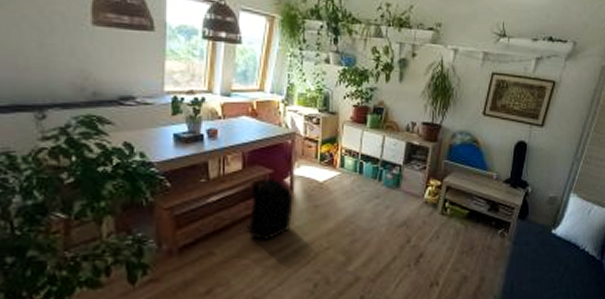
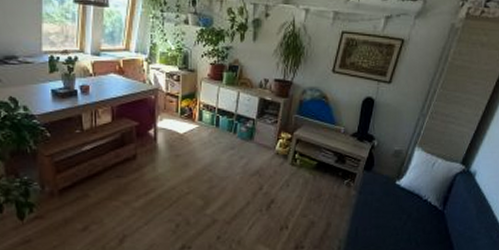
backpack: present [246,178,293,240] -> none [116,129,157,184]

